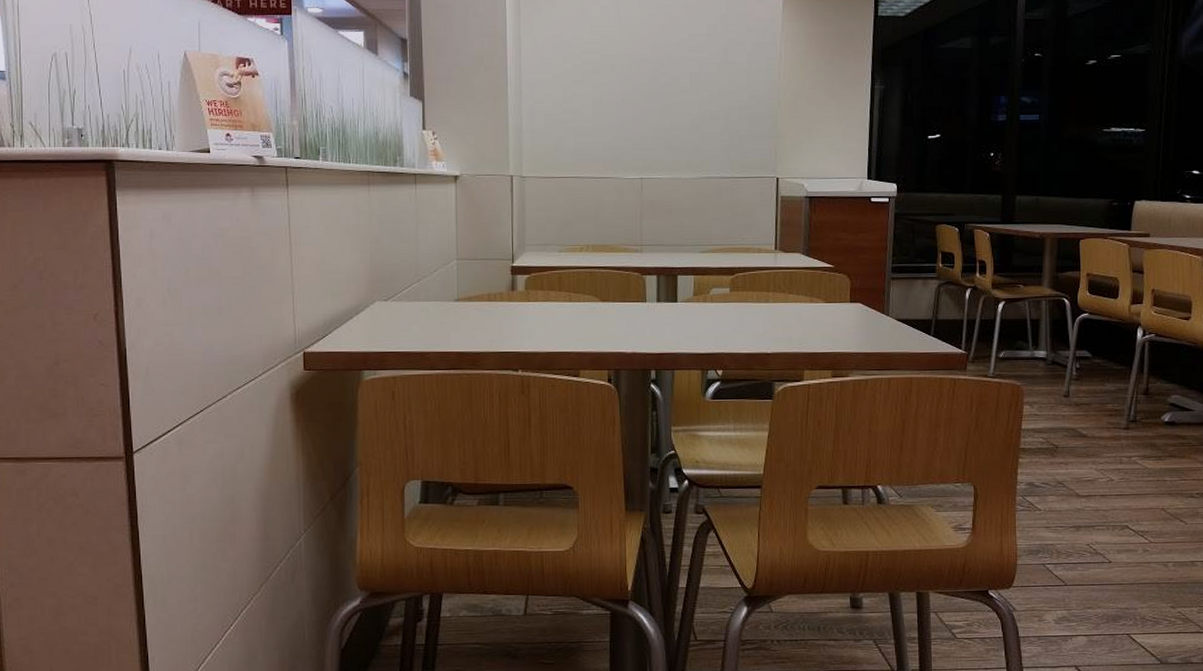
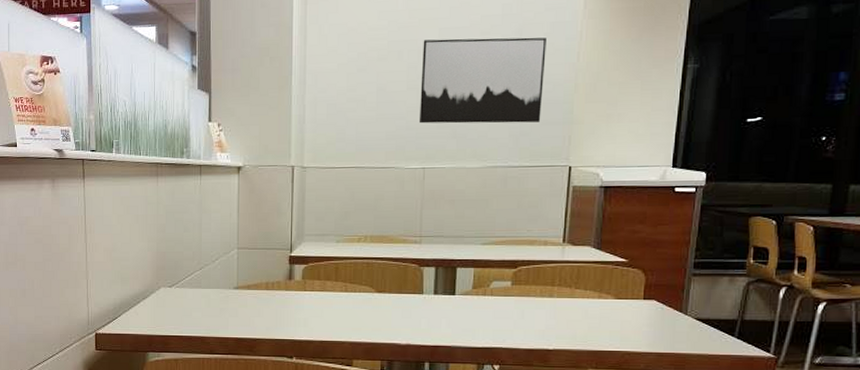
wall art: none [634,55,750,136] -> present [418,37,546,124]

